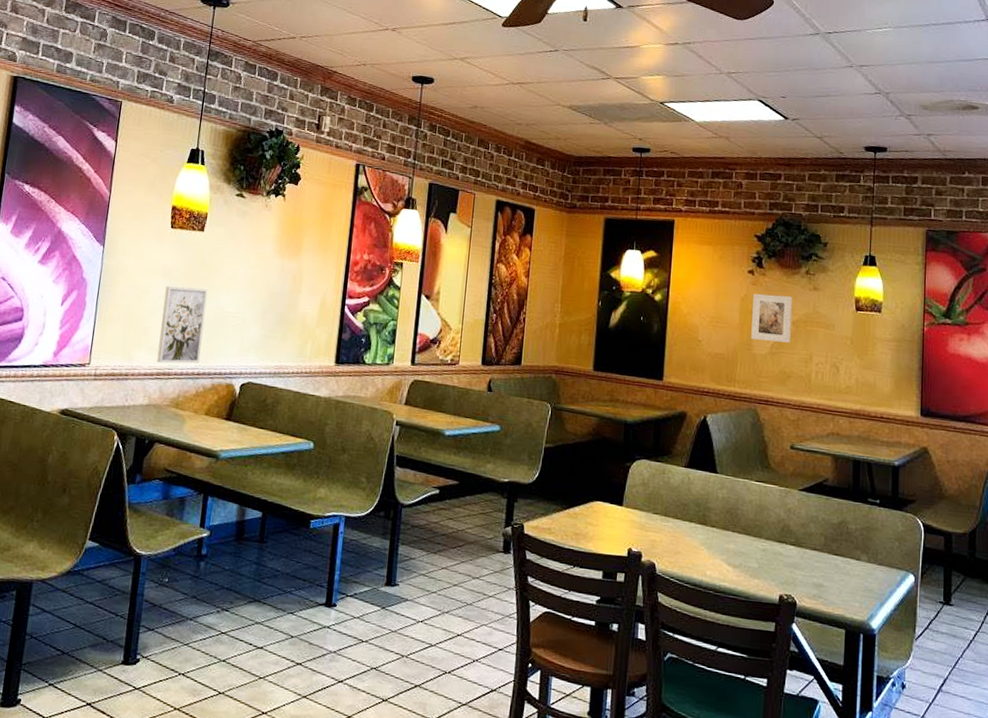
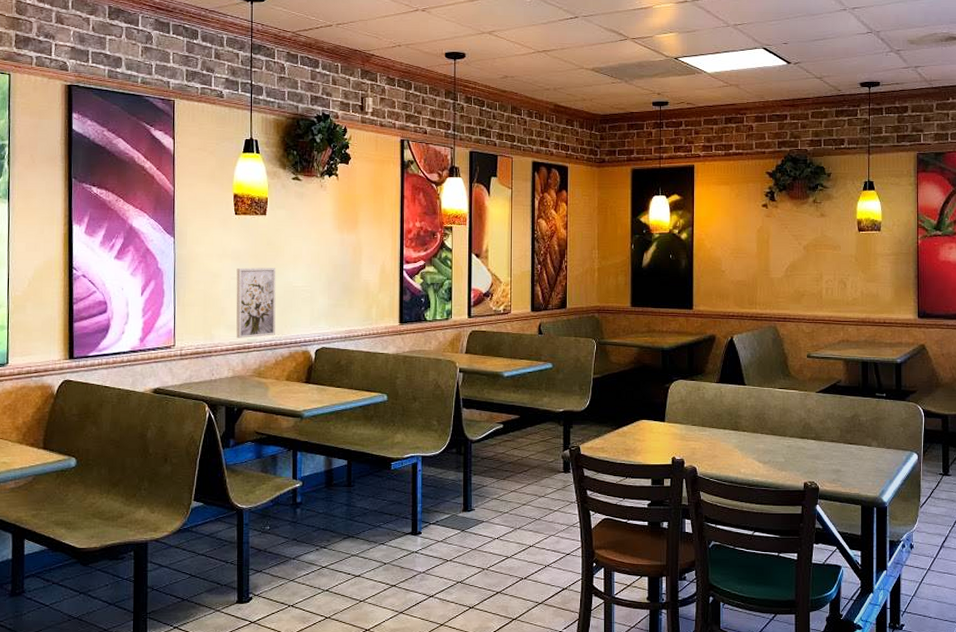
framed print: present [751,294,792,343] -> none [768,224,802,265]

